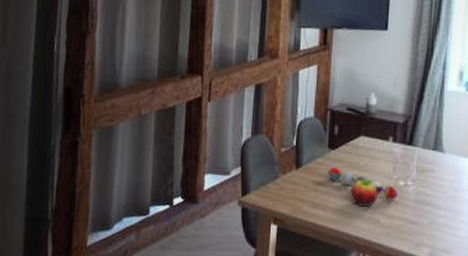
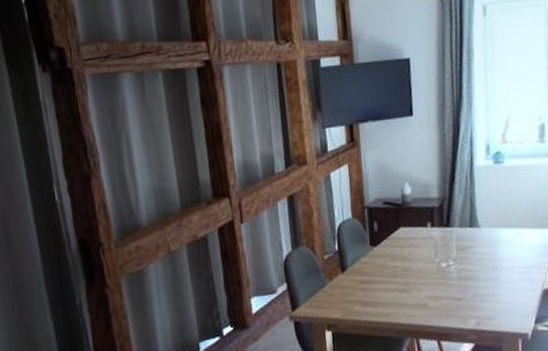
decorative ball: present [327,167,399,200] -> none [372,263,443,283]
fruit: present [350,179,378,207] -> none [396,267,423,295]

